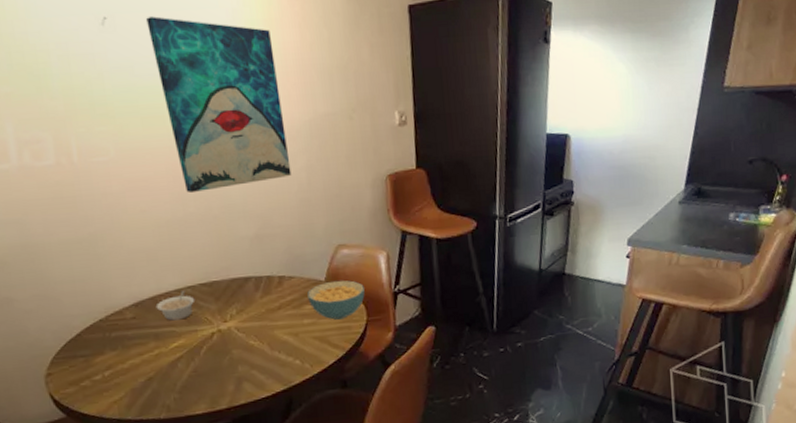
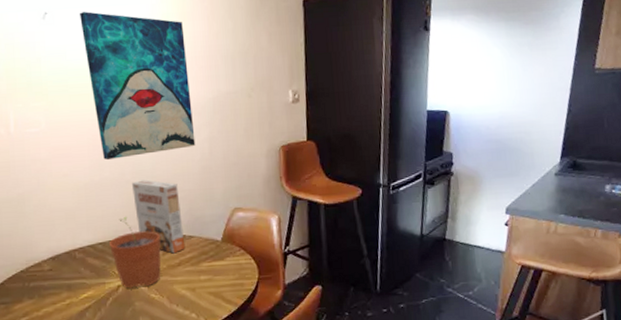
legume: present [155,291,195,321] -> none [70,246,105,274]
plant pot: none [198,256,260,336] -> present [108,216,161,289]
cereal box: none [221,215,286,296] -> present [132,180,186,254]
cereal bowl: present [307,280,365,320] -> none [205,240,257,277]

